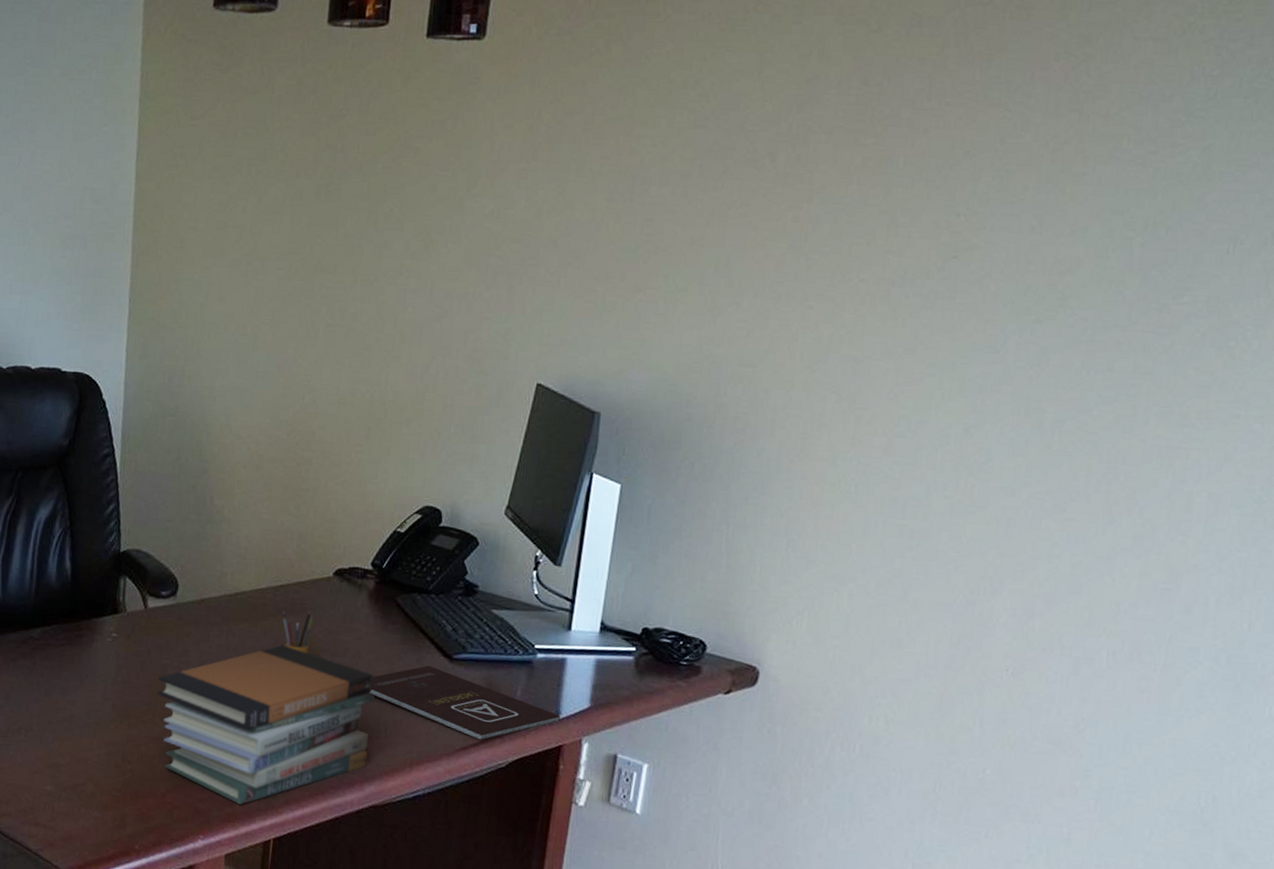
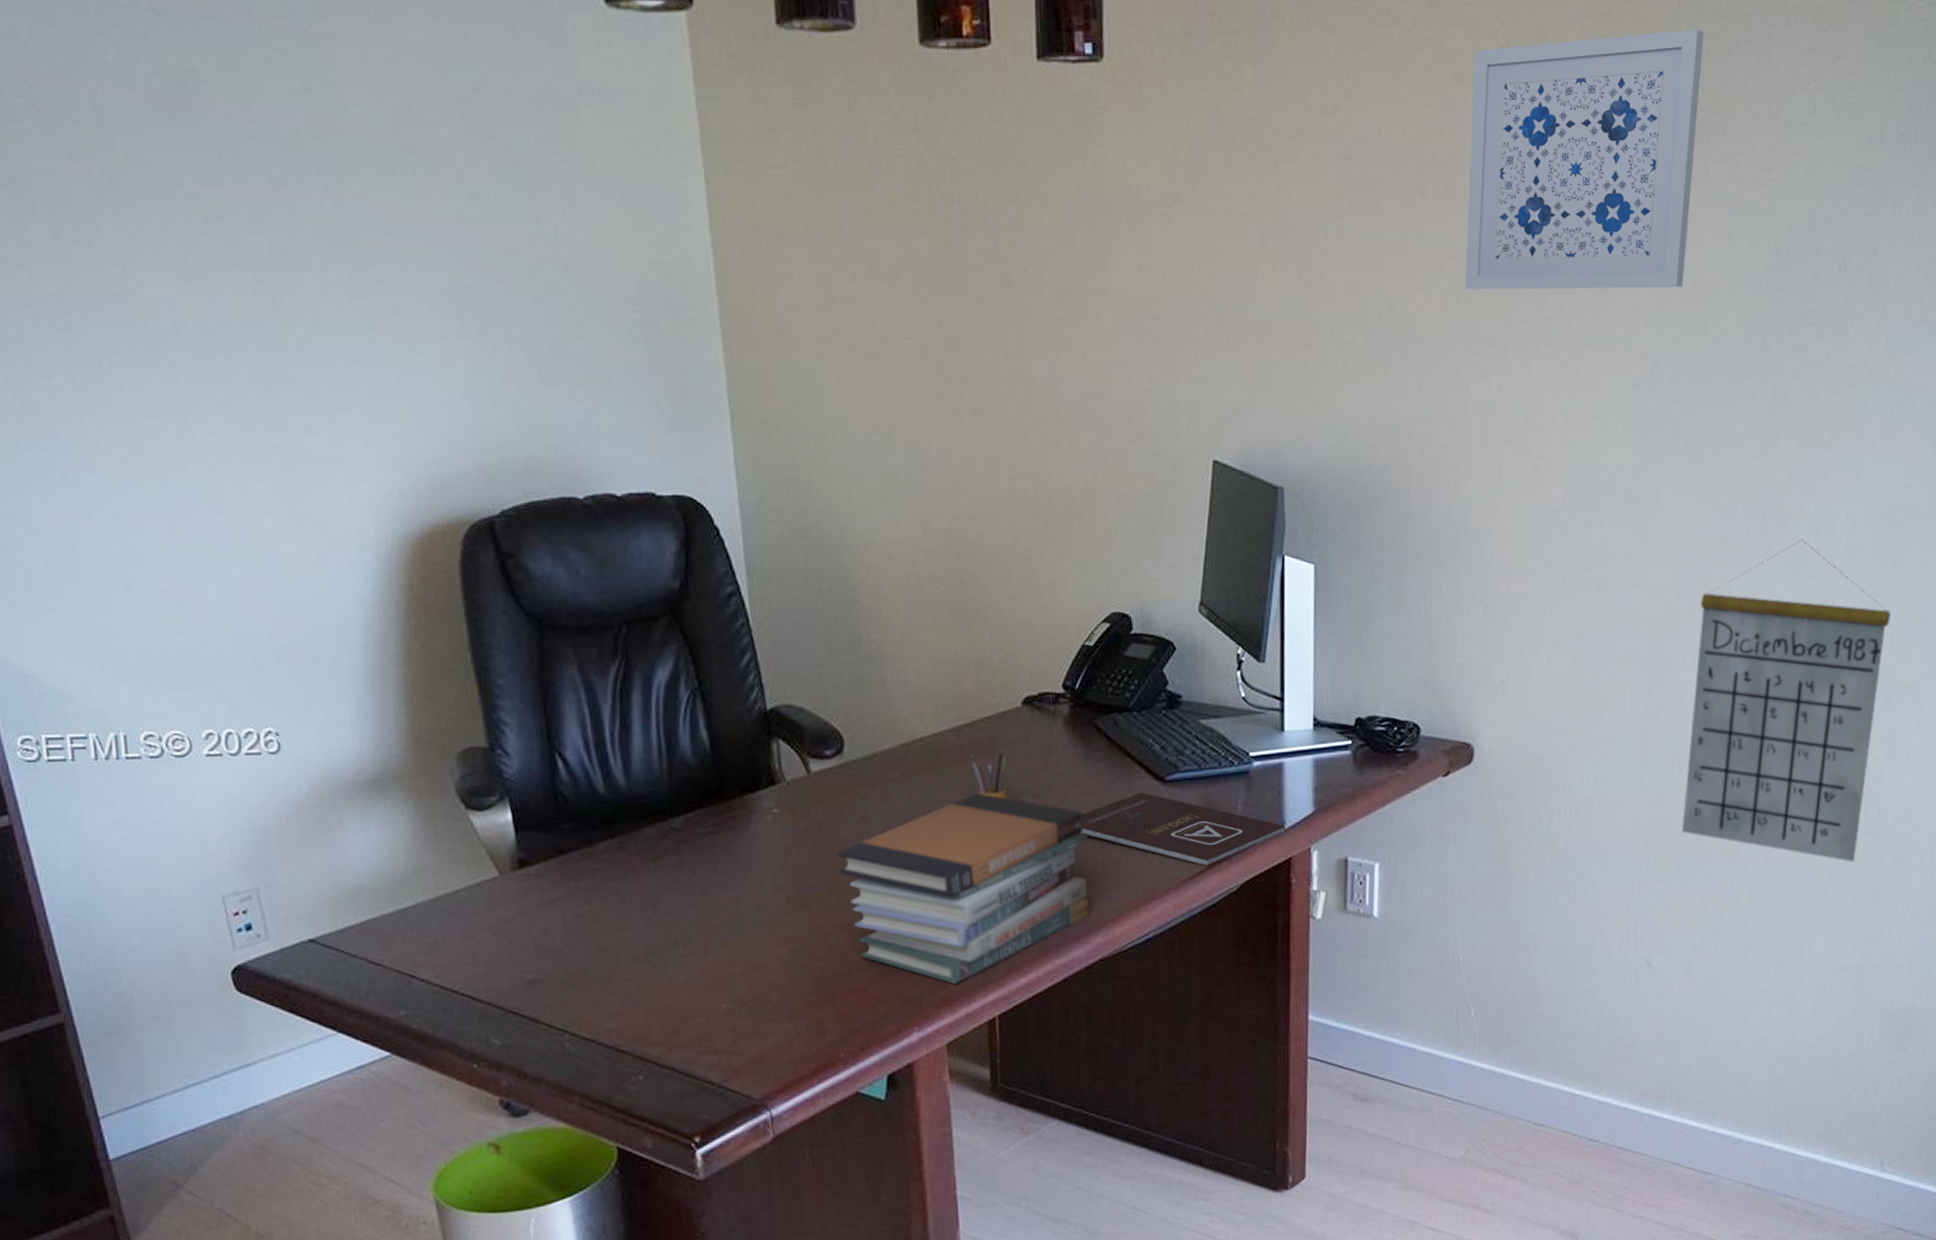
wall art: none [805,17,1096,260] -> present [1464,28,1704,290]
calendar: none [976,514,1252,848] -> present [1681,539,1892,862]

